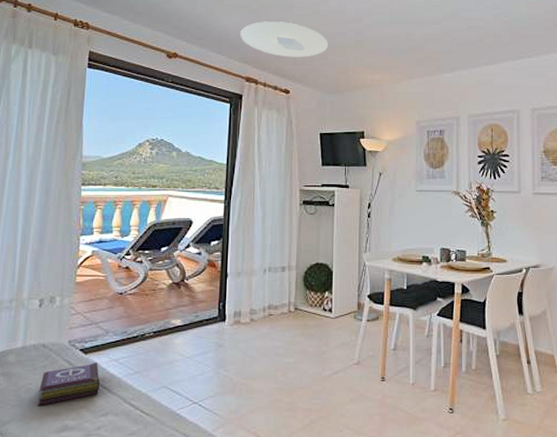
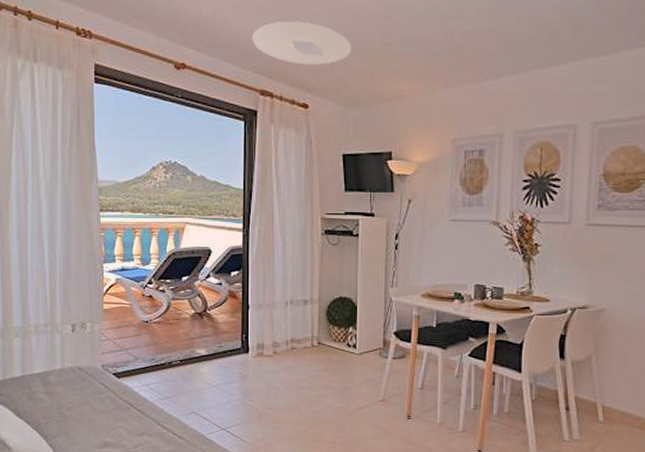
book: present [38,363,100,405] -> none [80,386,133,423]

